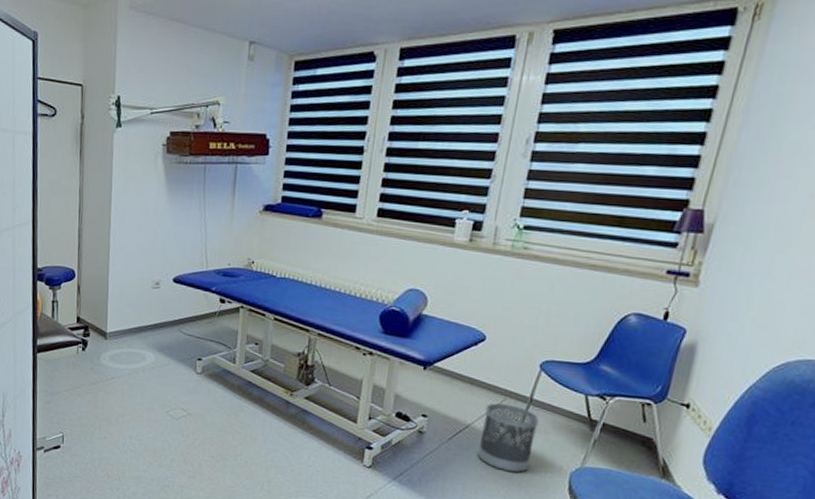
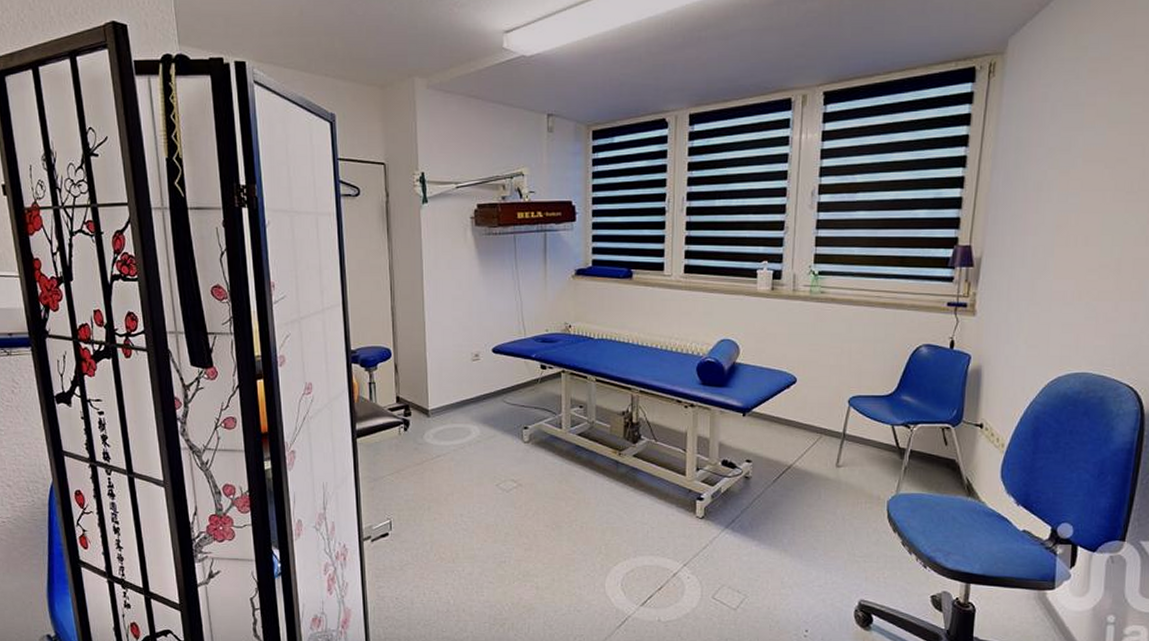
wastebasket: present [477,403,539,473] -> none [802,441,854,507]

